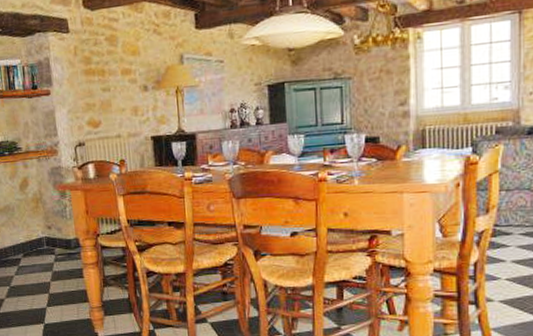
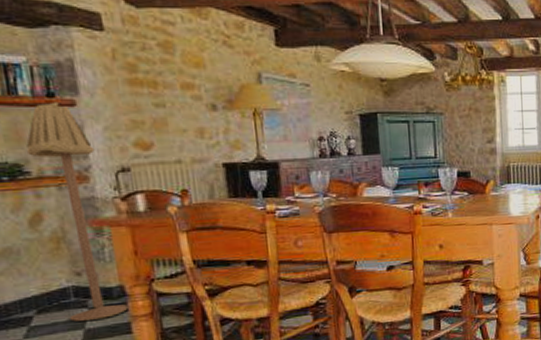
floor lamp: none [19,92,81,265] -> present [26,101,128,322]

